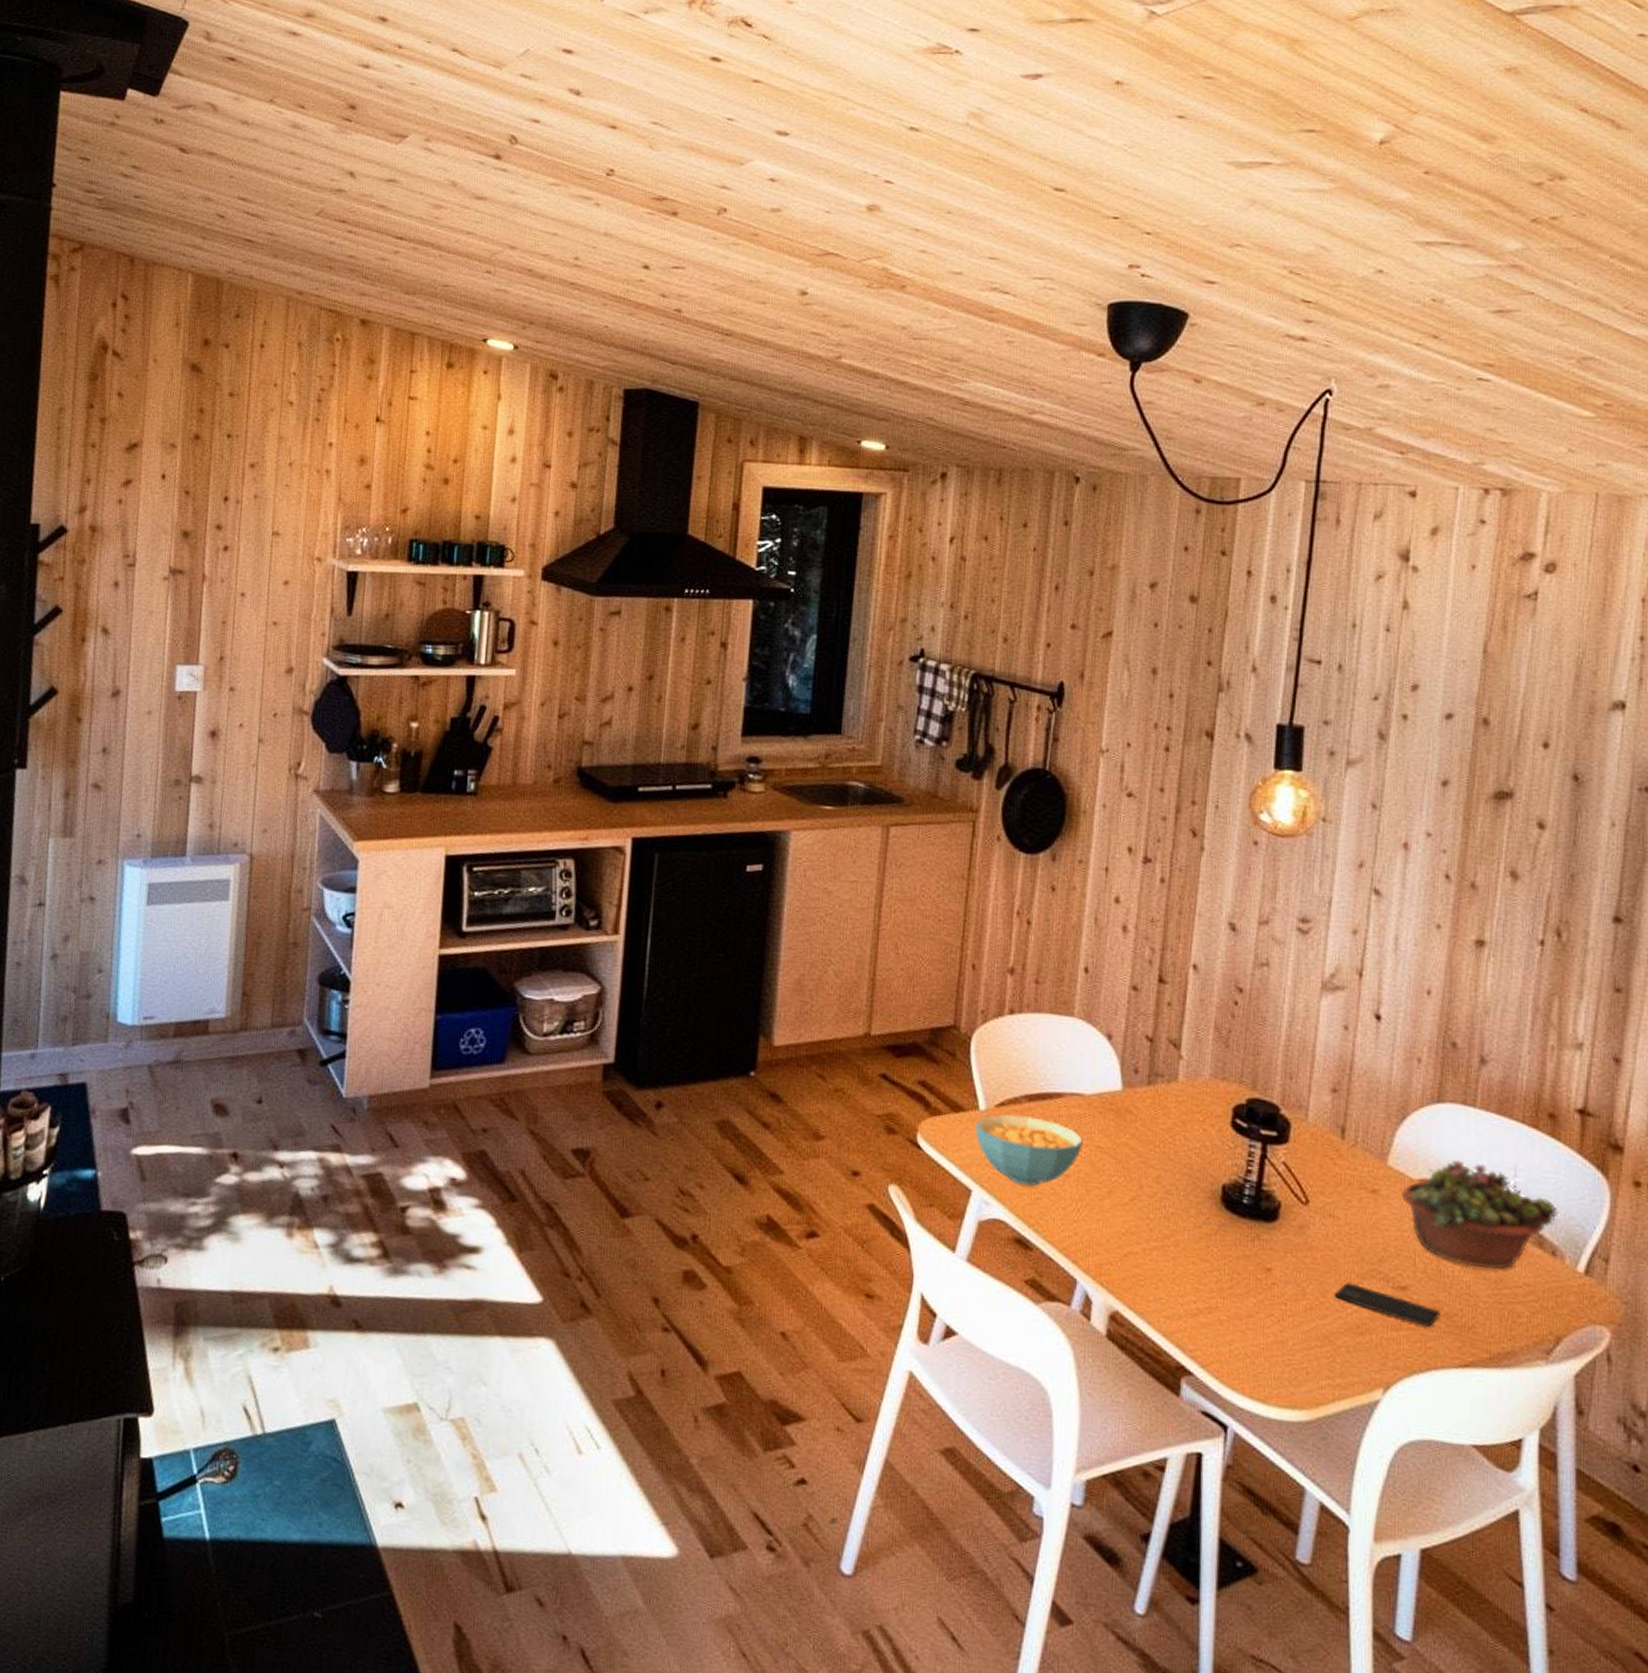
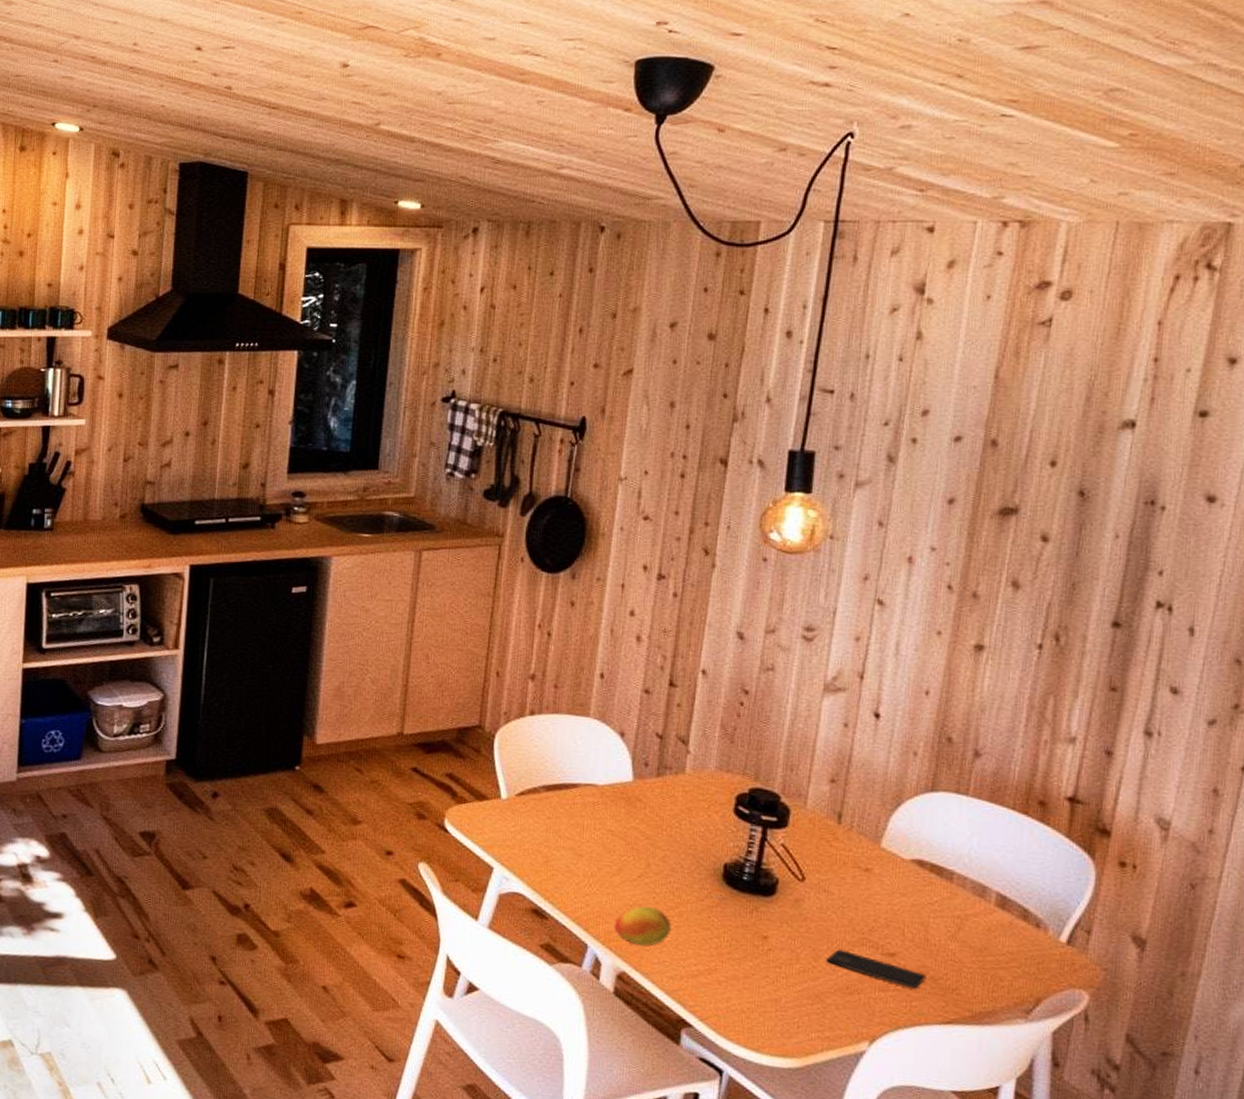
cereal bowl: present [975,1114,1083,1186] -> none [497,802,596,864]
fruit: none [1105,1234,1168,1281] -> present [614,906,672,946]
succulent planter: present [1402,1159,1558,1270] -> none [893,842,1044,940]

